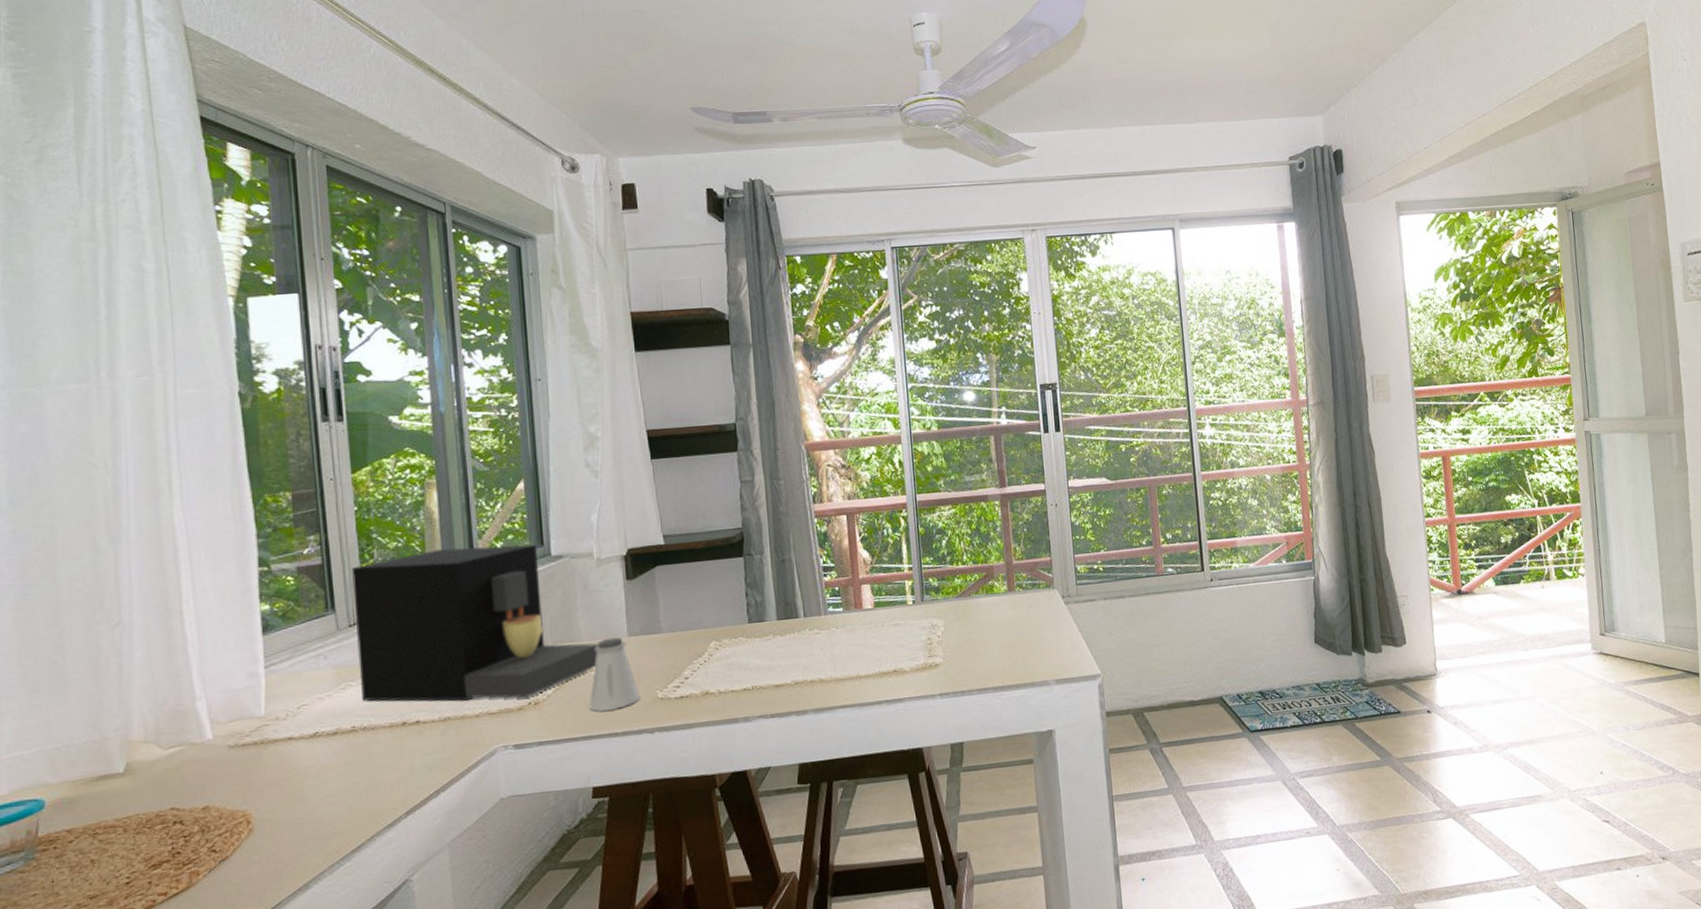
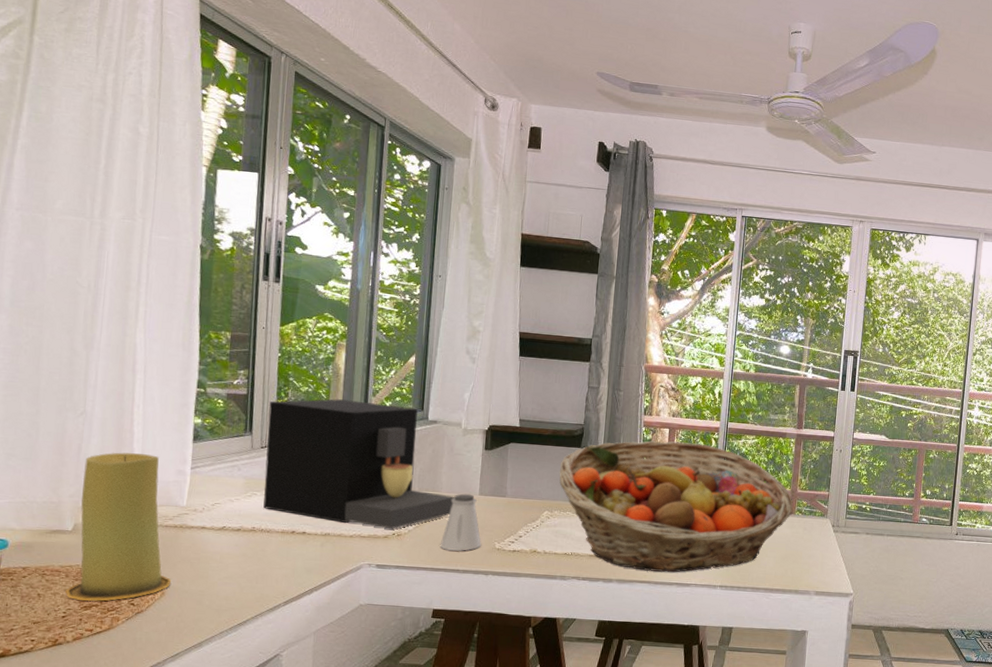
candle: none [126,659,260,859] -> present [66,452,172,602]
fruit basket: none [721,525,1012,693] -> present [559,441,794,573]

